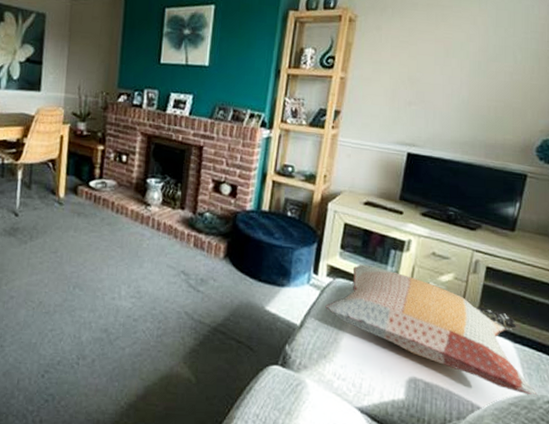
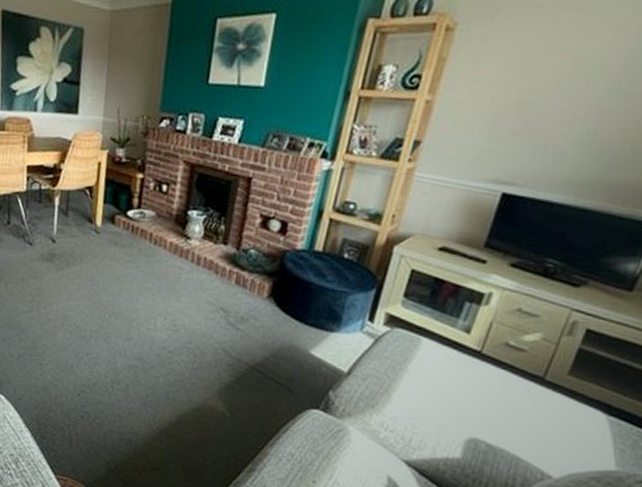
decorative pillow: present [325,264,538,397] -> none [378,315,629,475]

